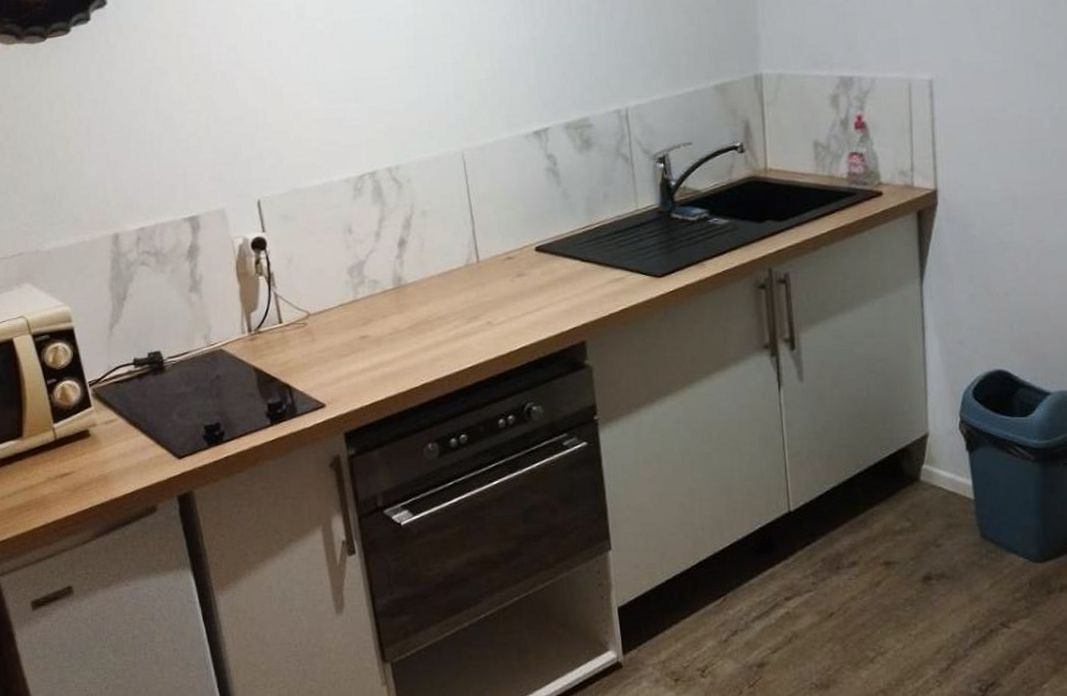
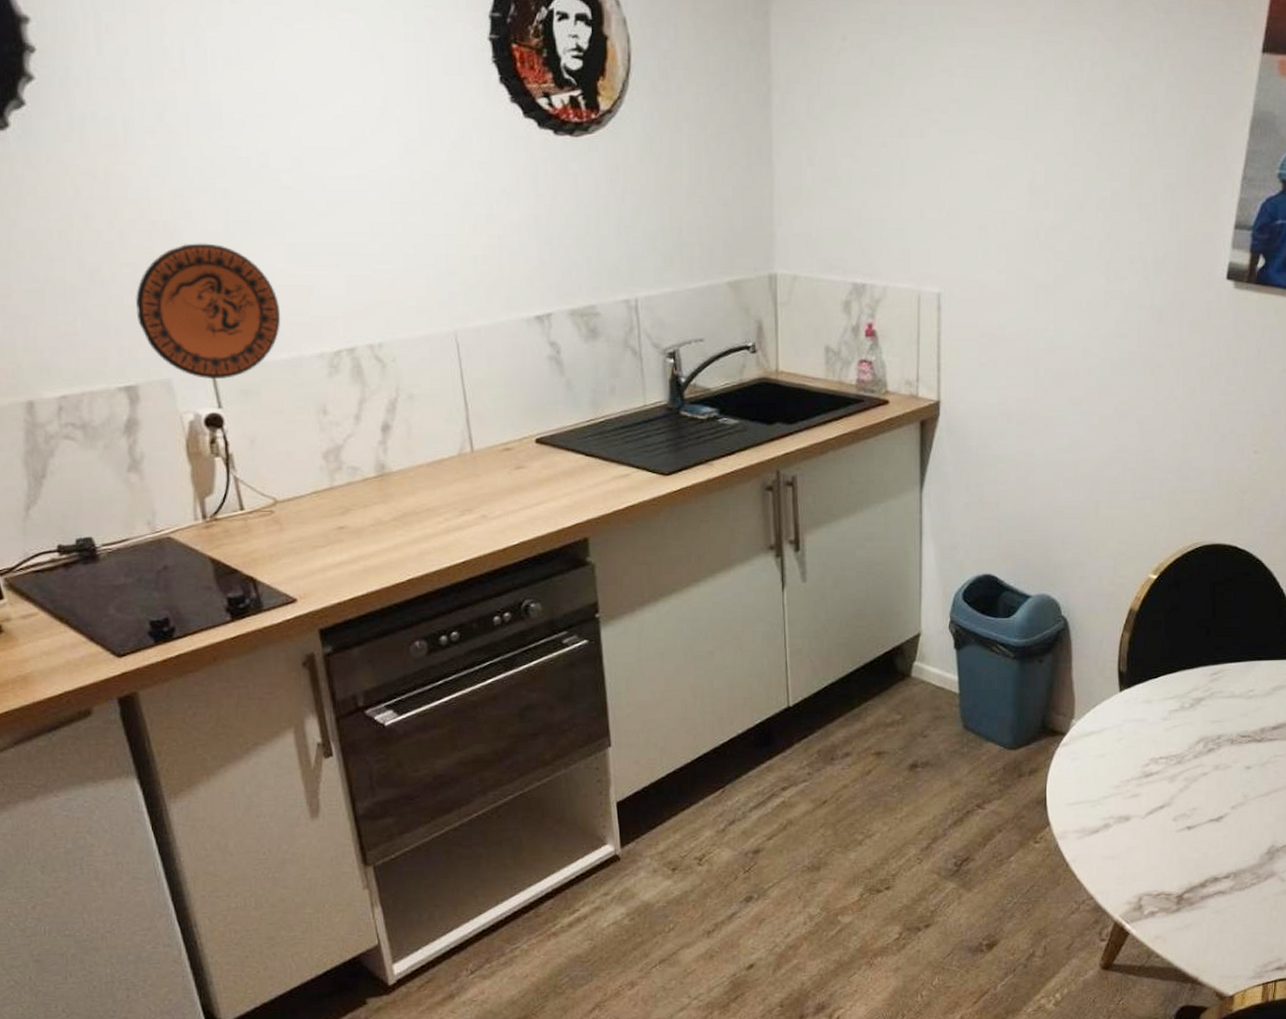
decorative plate: none [198,88,314,207] -> present [135,243,281,379]

